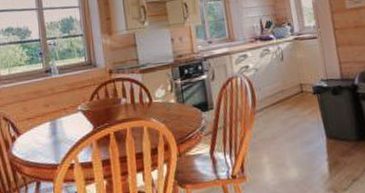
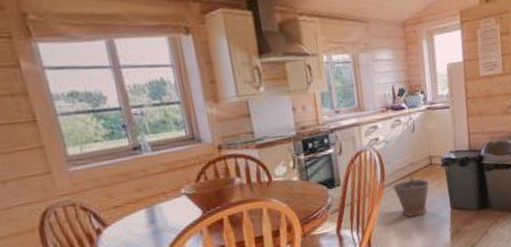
bucket: none [263,104,303,144] -> present [392,177,431,217]

